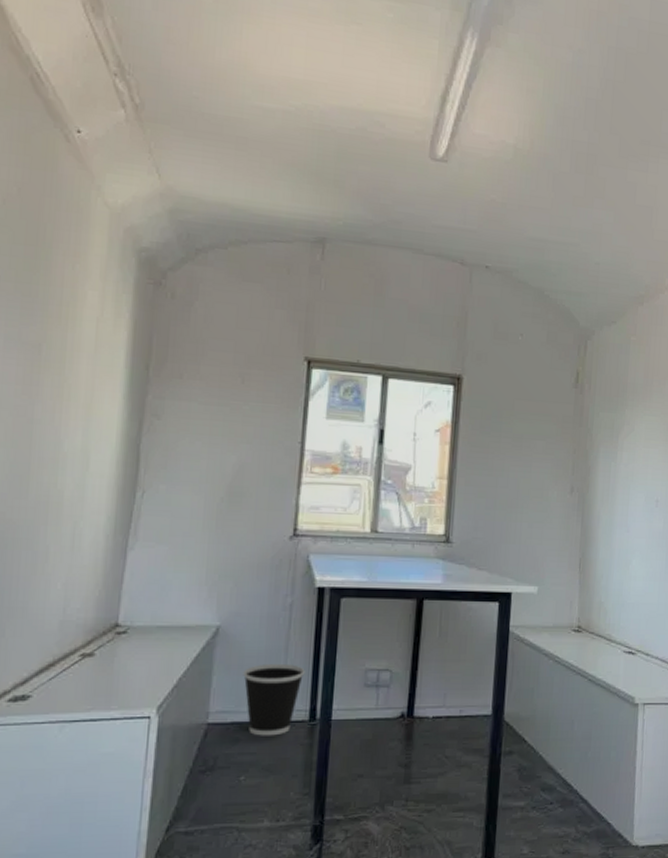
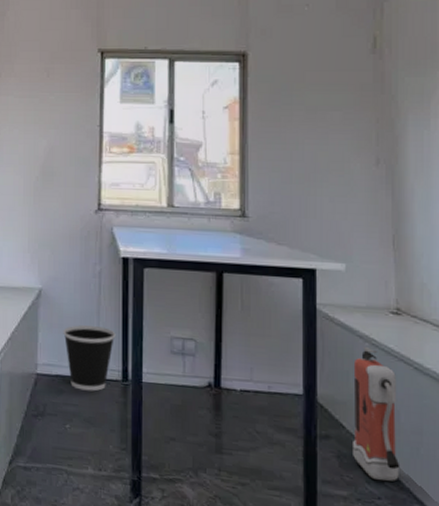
fire extinguisher: none [532,663,573,787] -> present [353,346,400,482]

